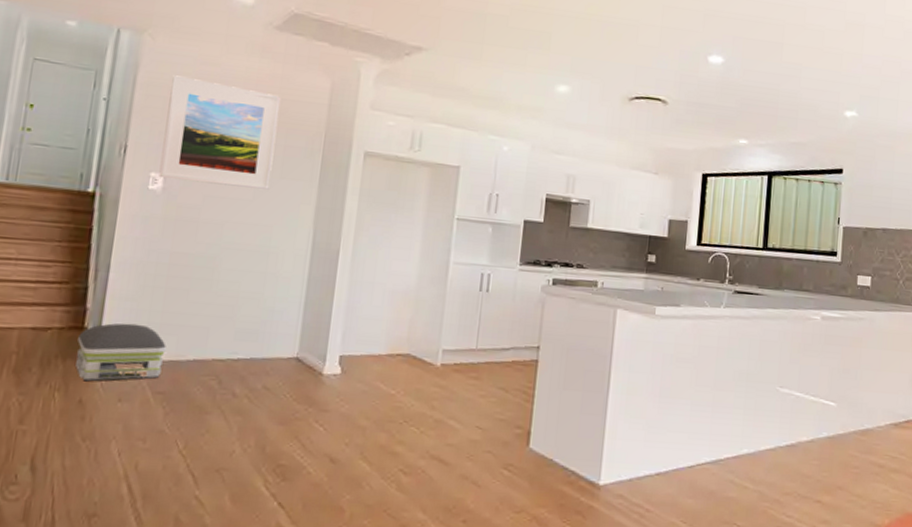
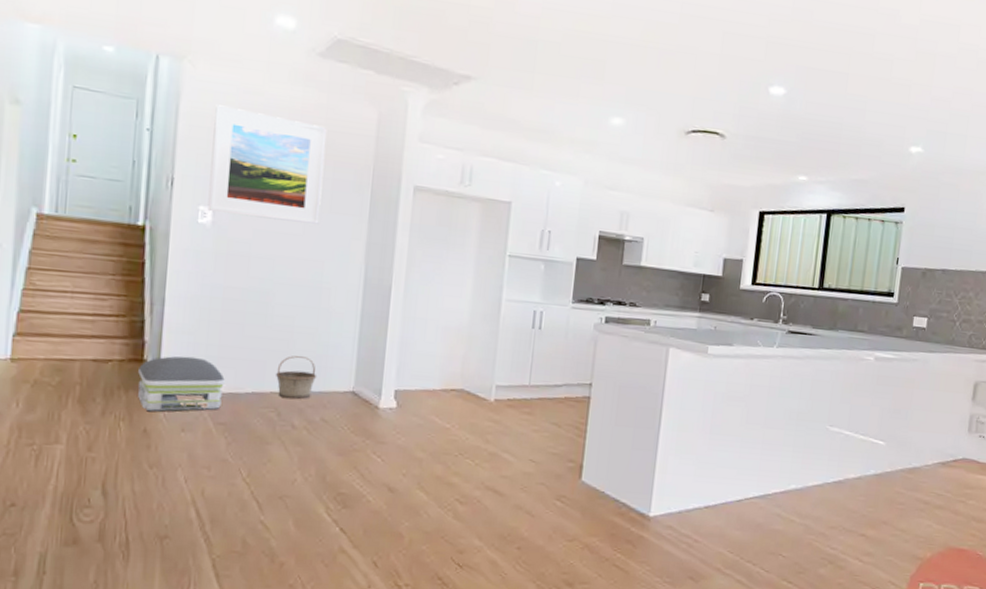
basket: none [219,321,261,366] -> present [276,355,317,399]

